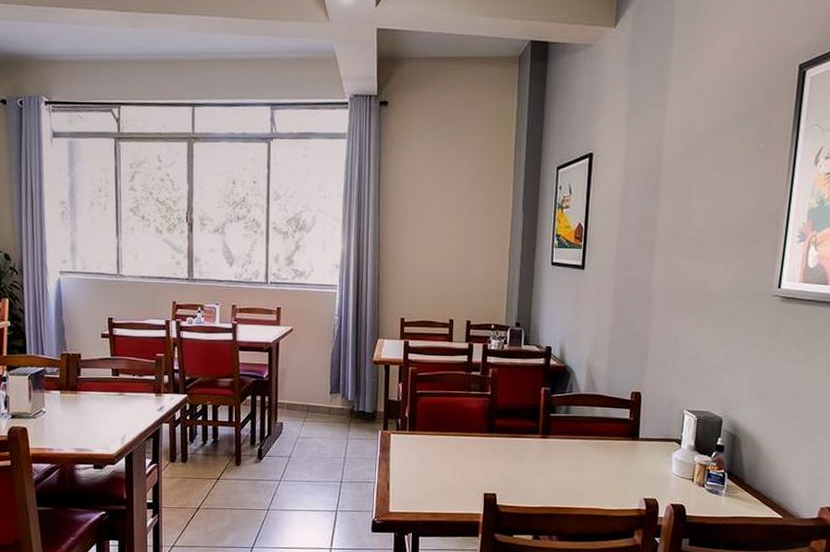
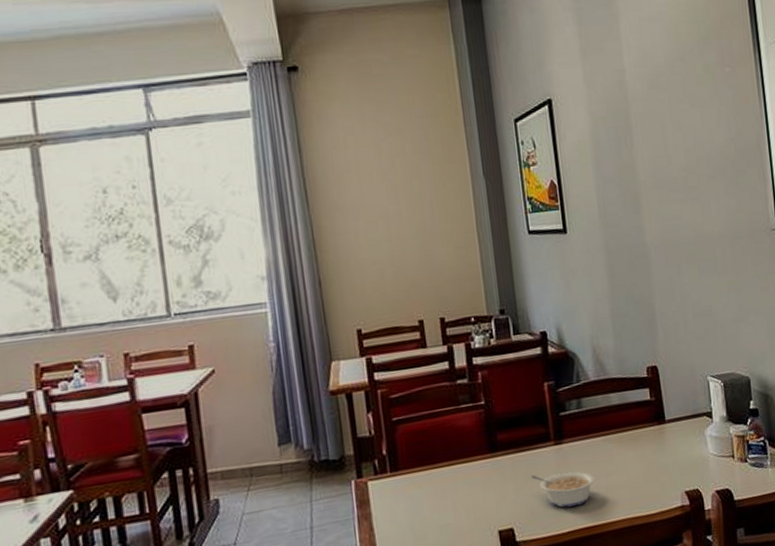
legume: none [518,457,569,488] -> present [531,471,595,508]

